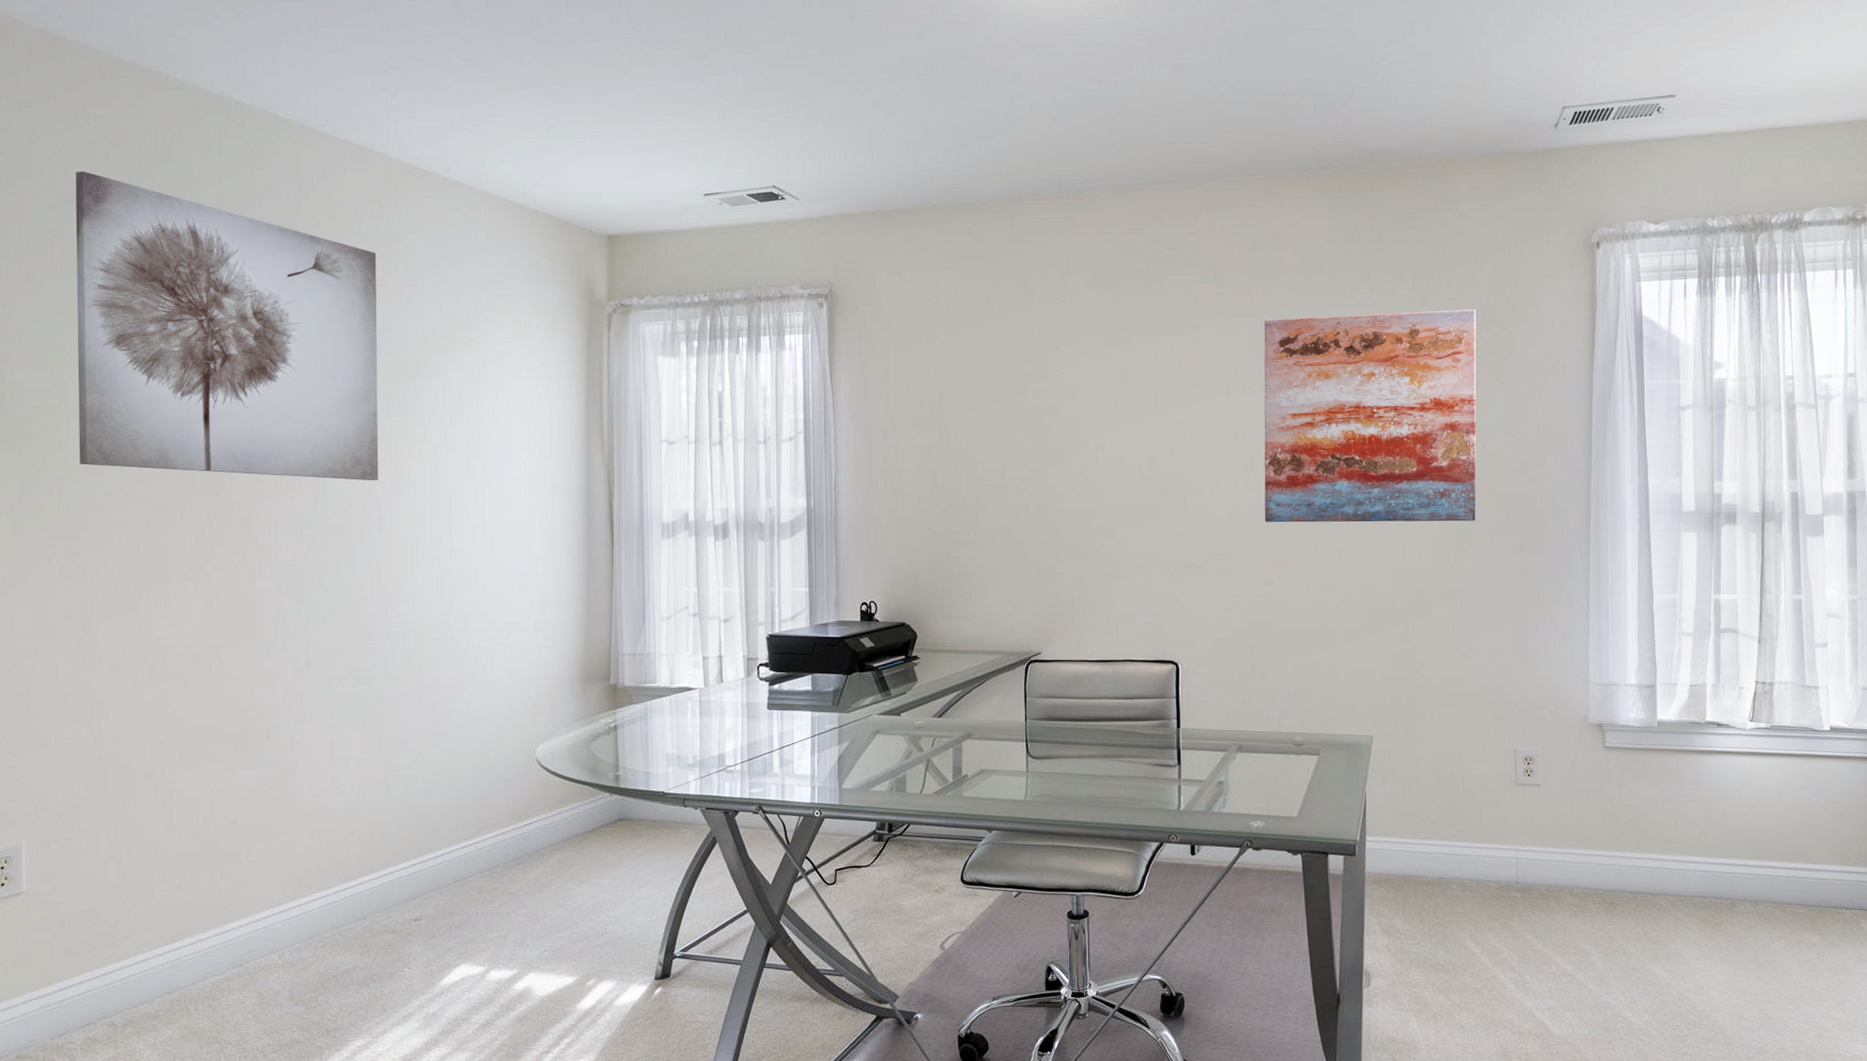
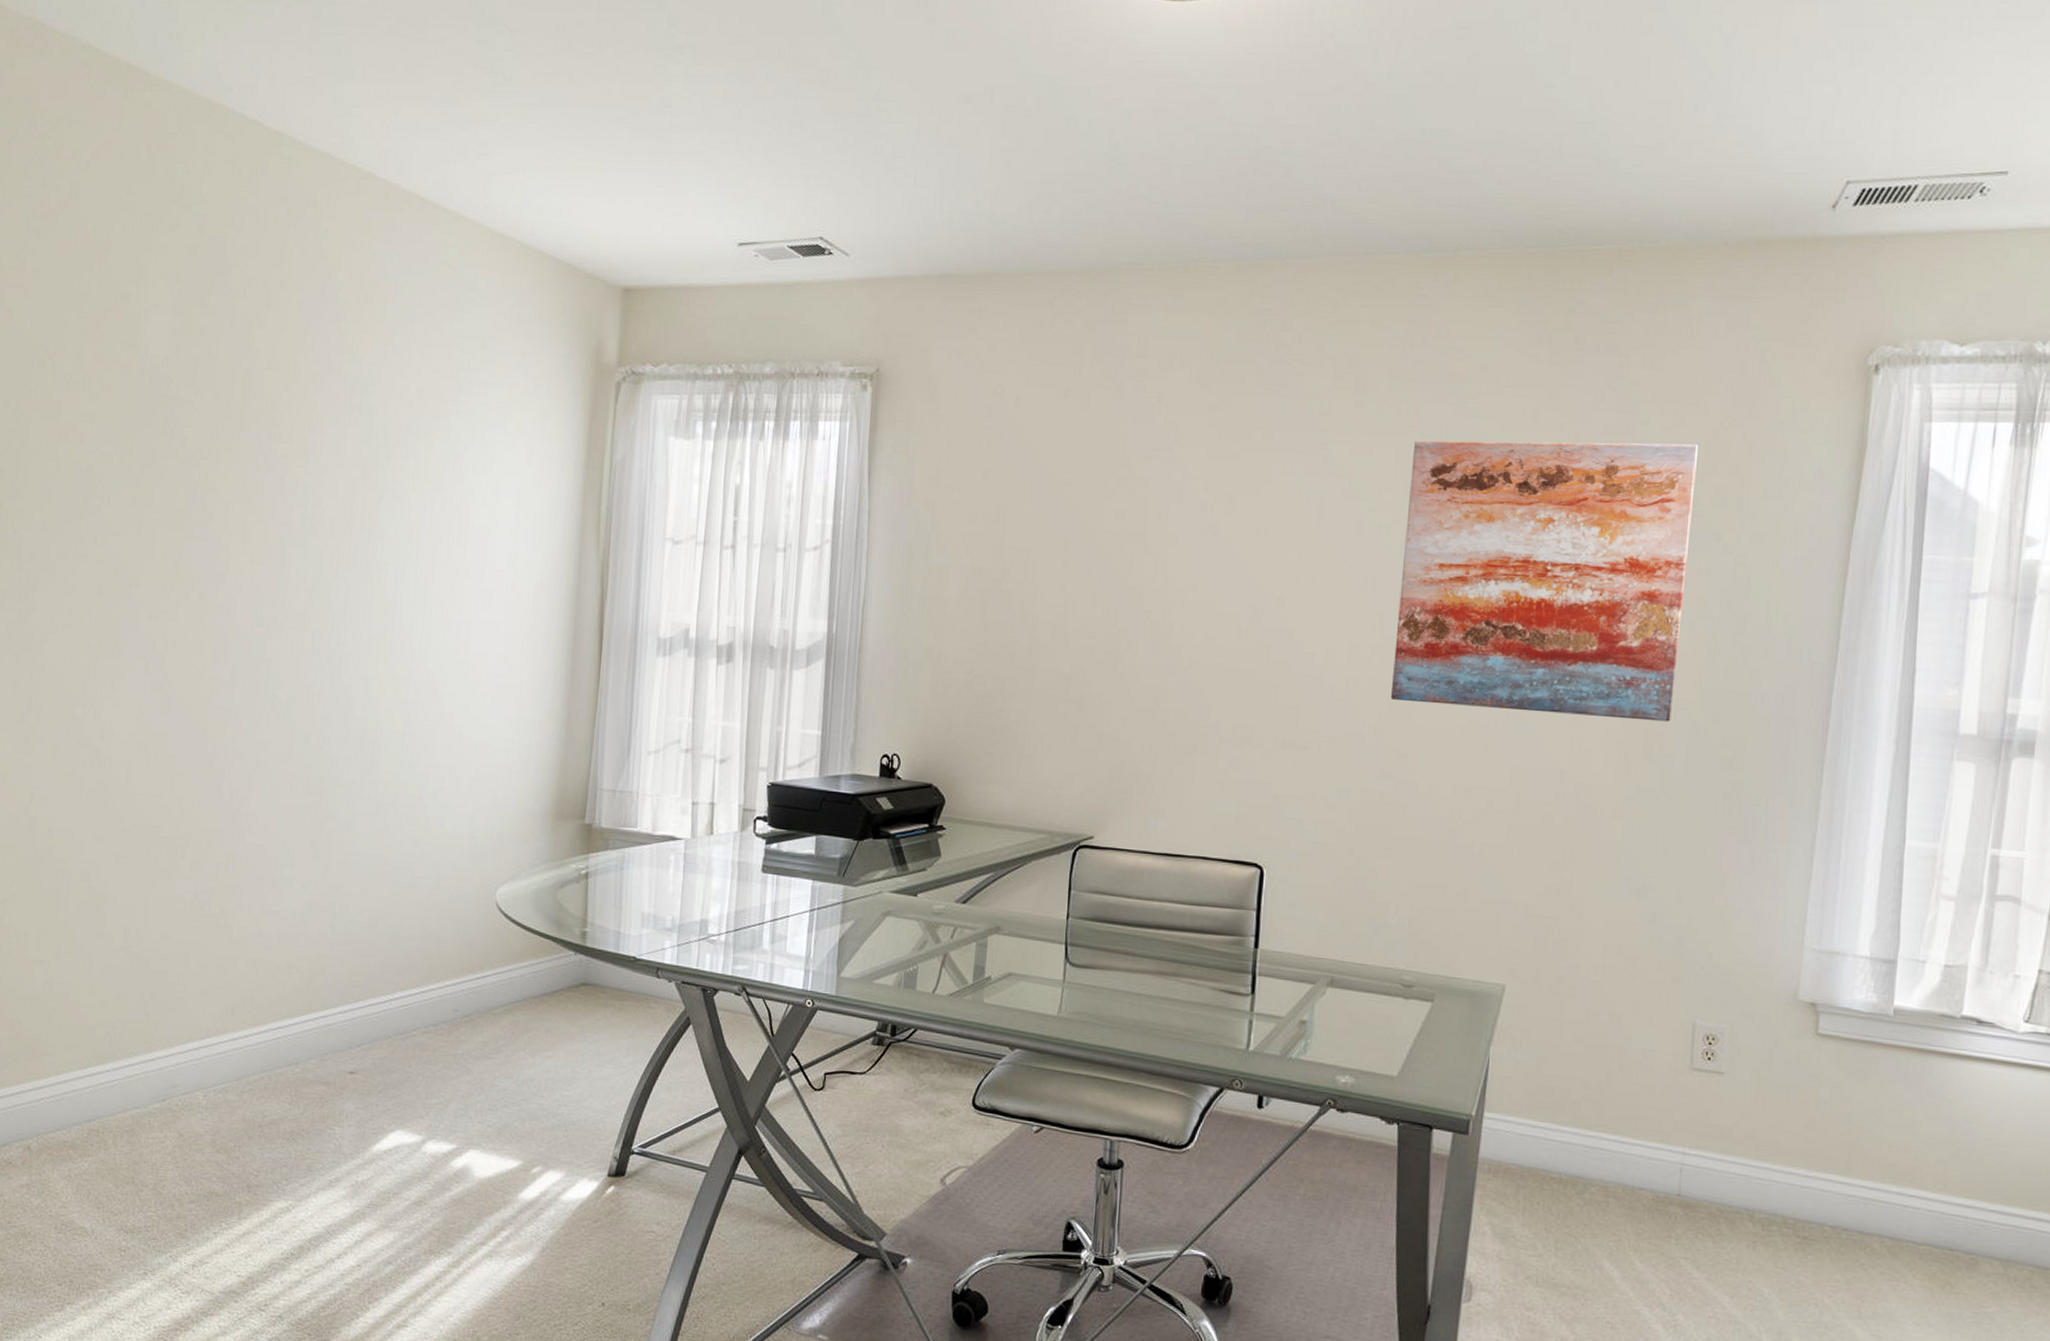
wall art: present [75,170,379,481] -> none [36,182,365,562]

